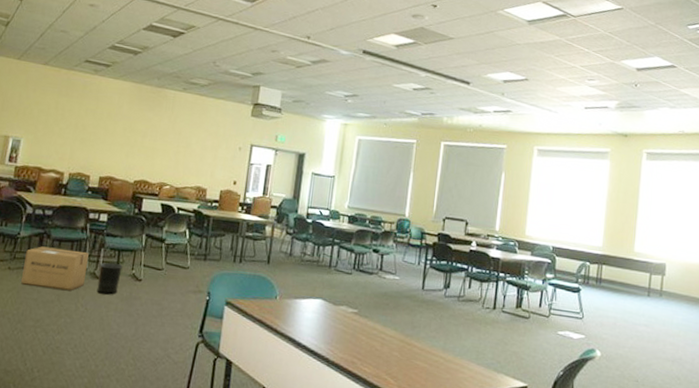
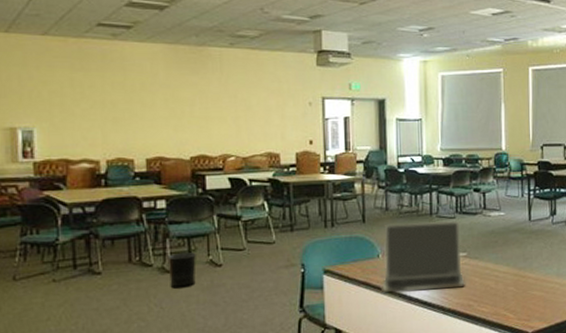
box: present [21,246,89,292] -> none [72,246,153,297]
laptop: none [274,268,355,343] -> present [382,220,465,293]

